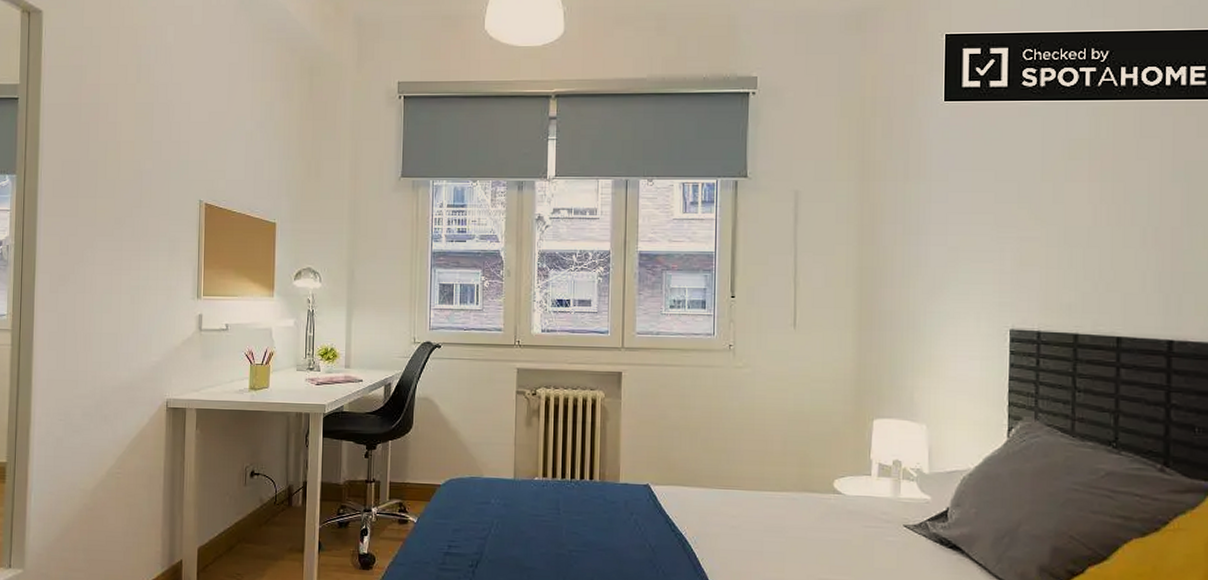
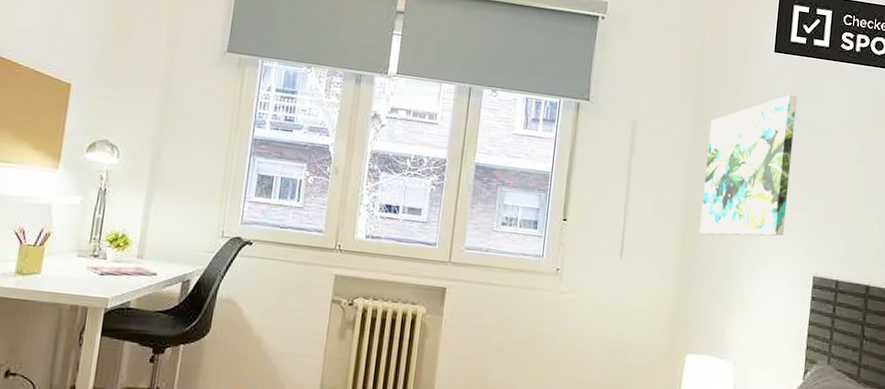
wall art: none [876,143,975,297] -> present [699,94,797,236]

